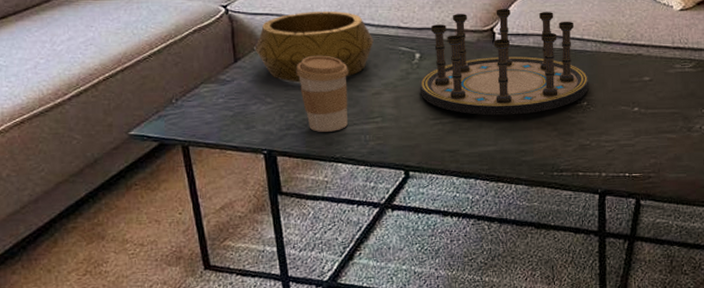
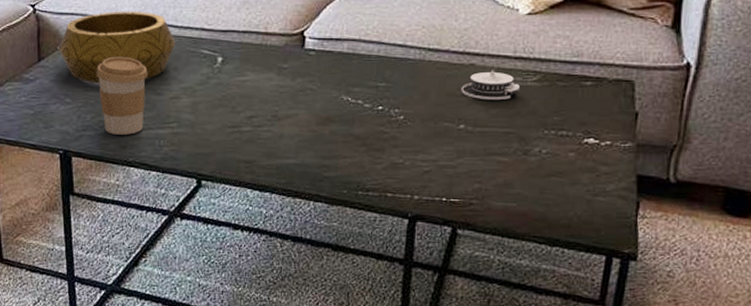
board game: present [420,9,589,116] -> none [220,11,408,127]
architectural model: none [632,58,679,86] -> present [461,69,520,101]

